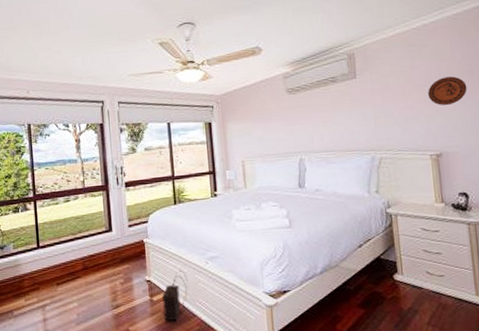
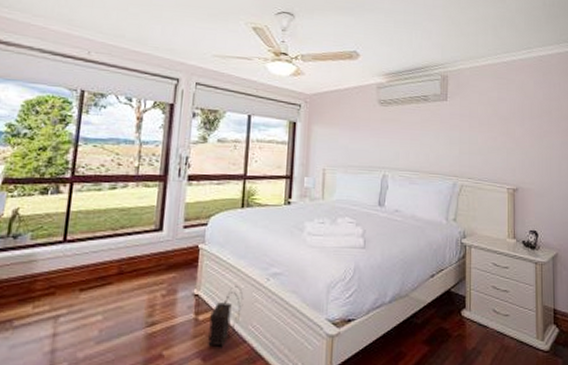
decorative plate: present [428,76,467,105] -> none [511,114,545,141]

